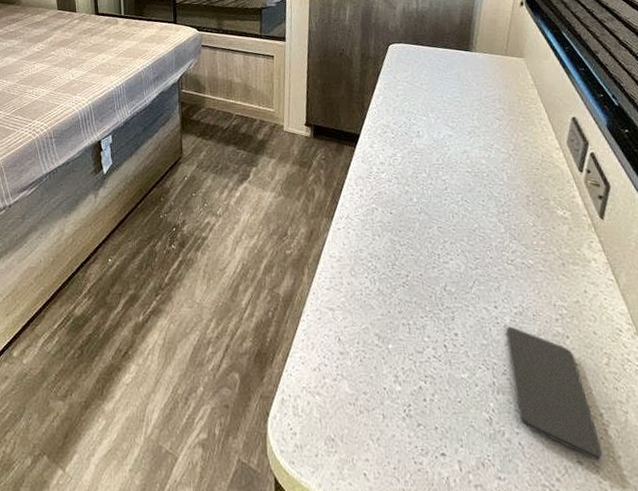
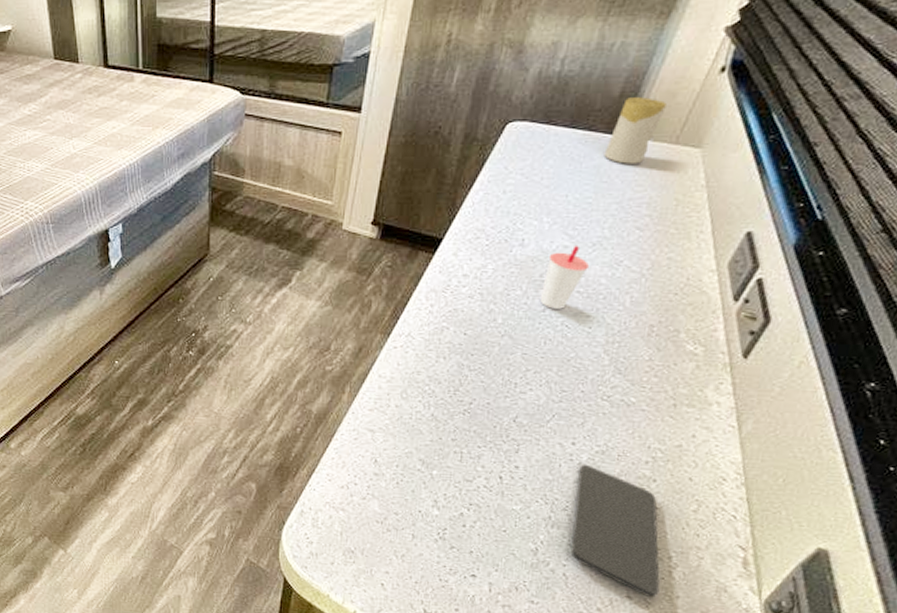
cup: none [440,134,471,187] -> present [539,245,590,309]
candle: none [459,24,493,71] -> present [604,97,667,164]

